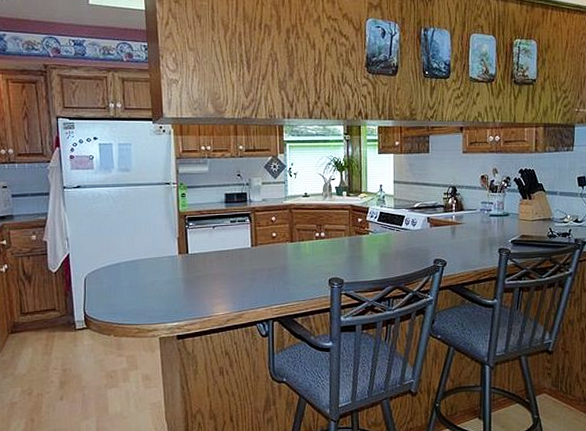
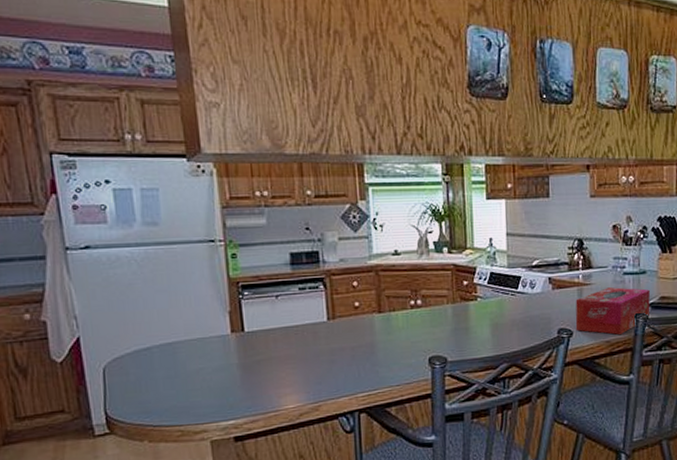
tissue box: none [449,226,512,266] -> present [575,287,650,335]

